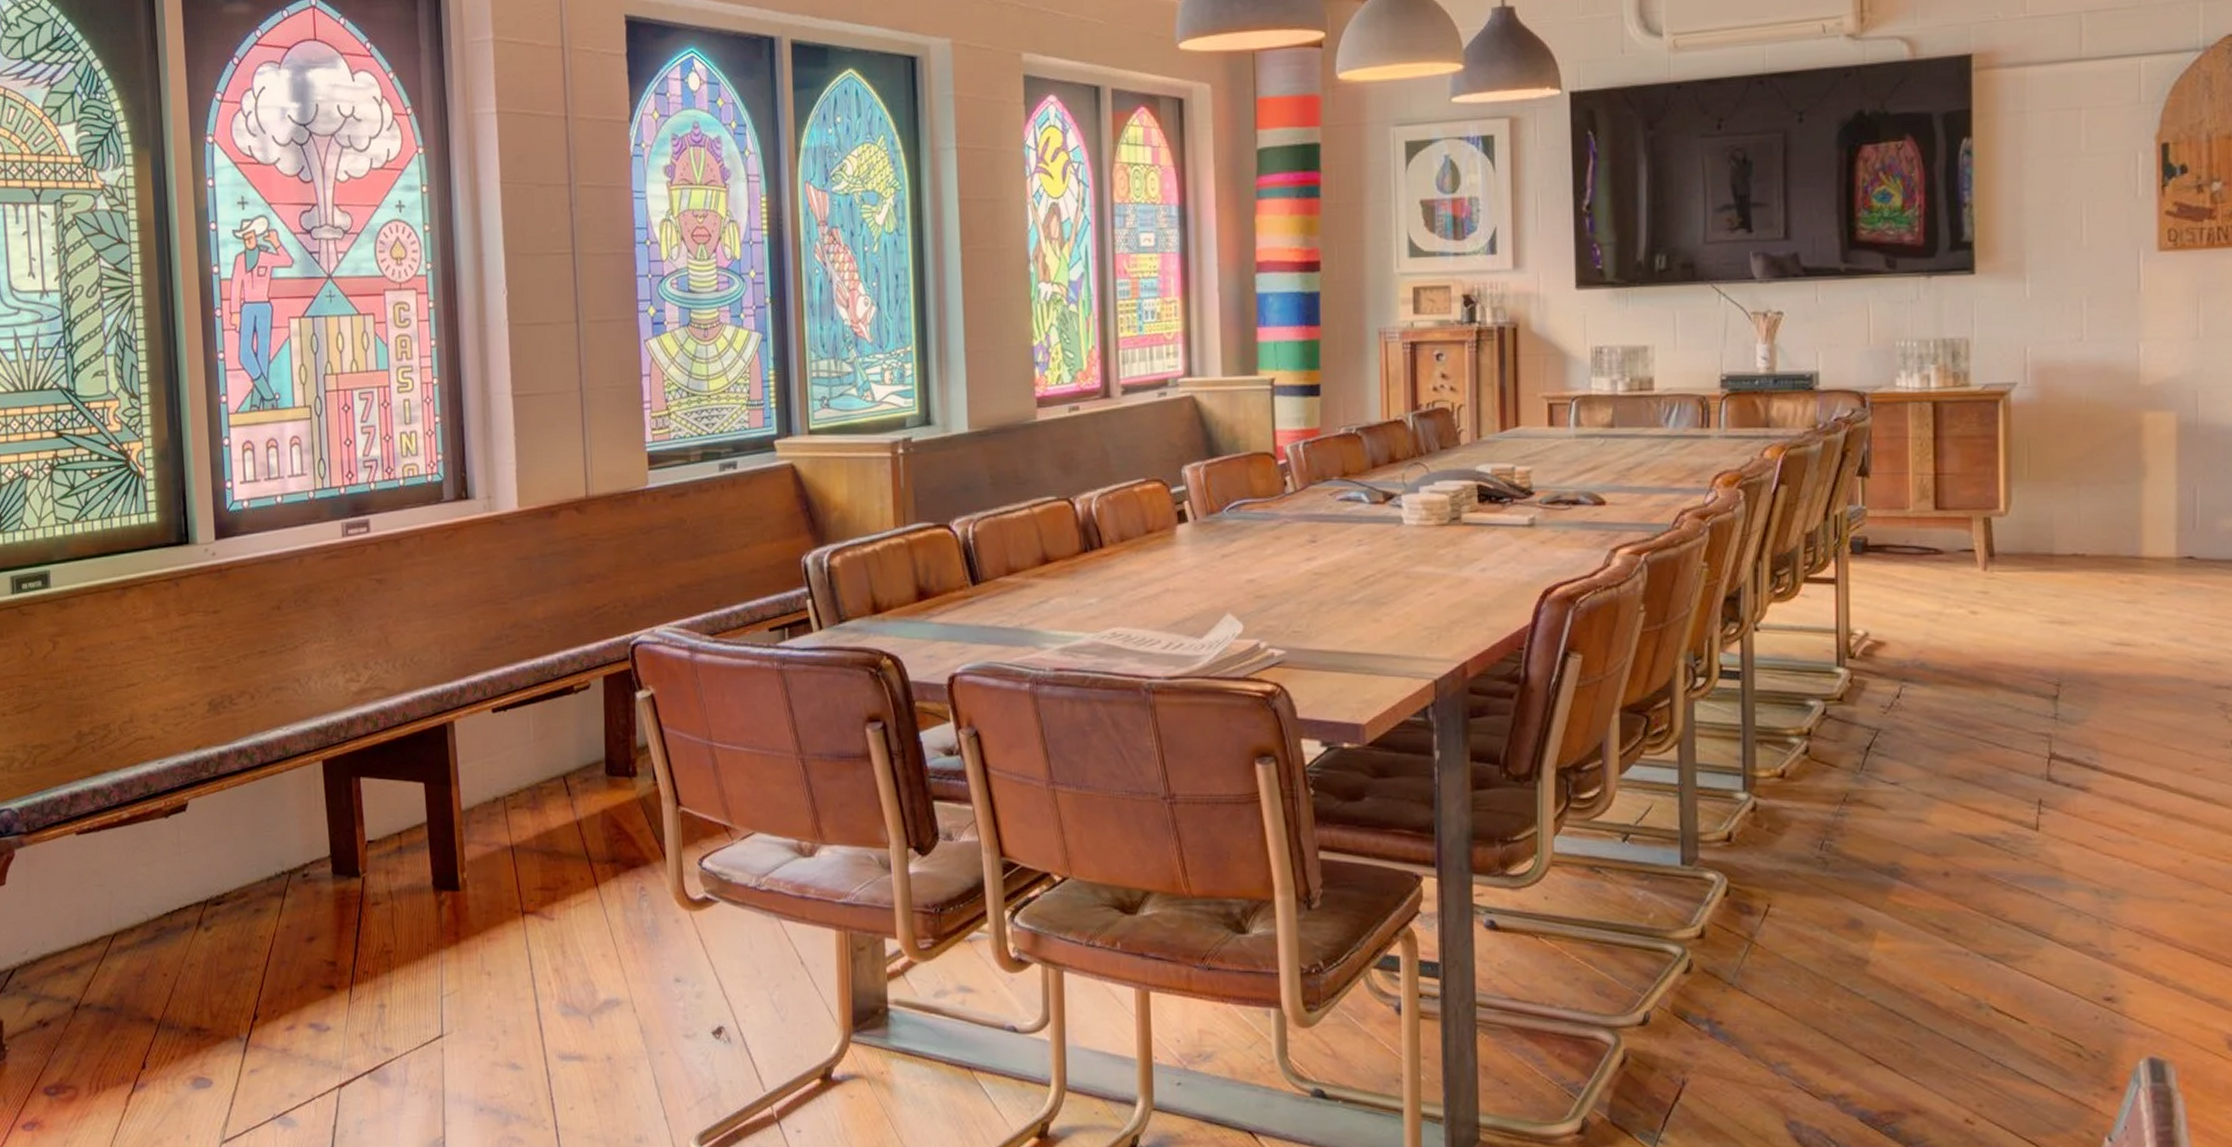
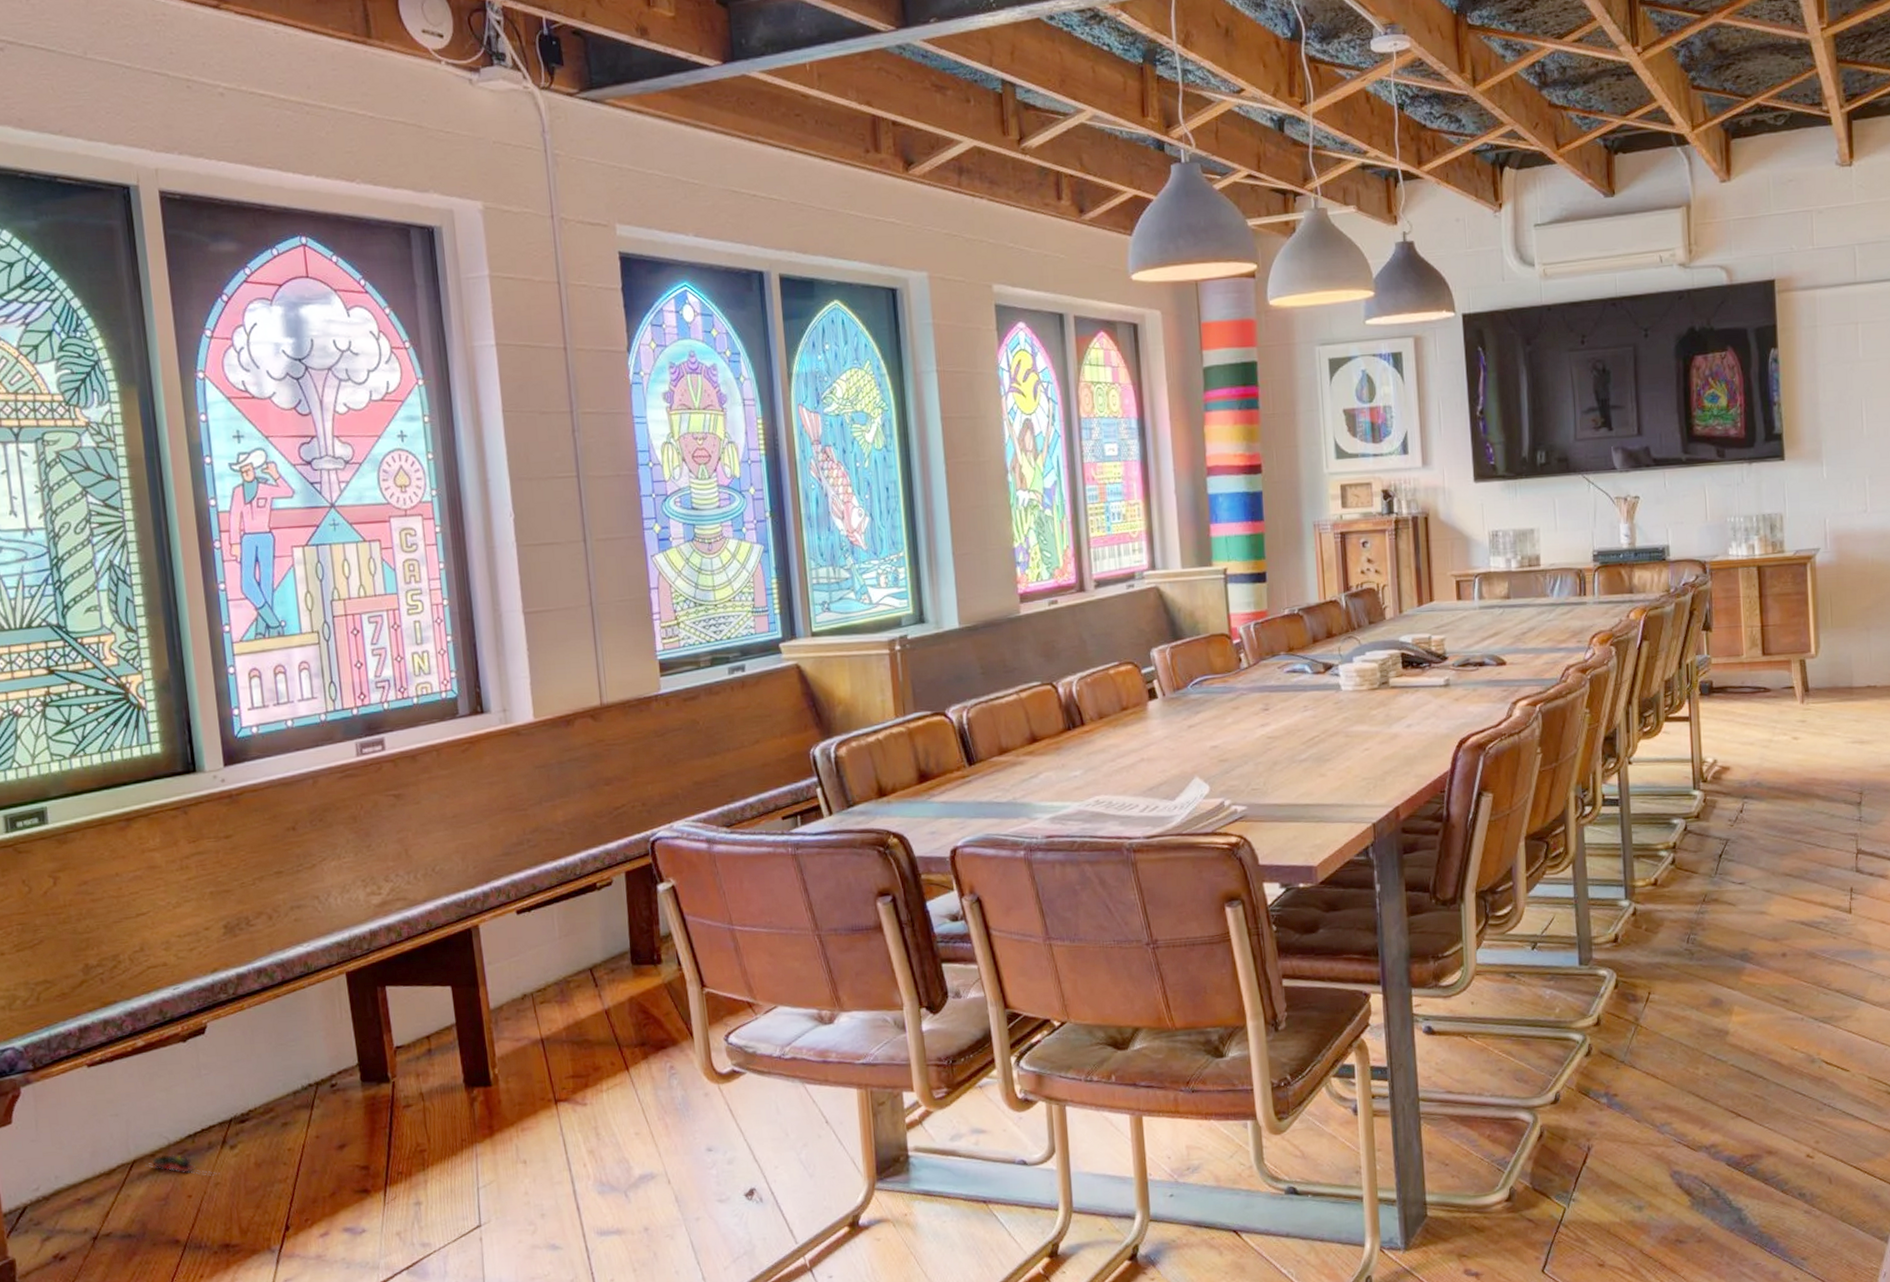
toy train: none [125,930,192,956] -> present [145,1154,217,1176]

